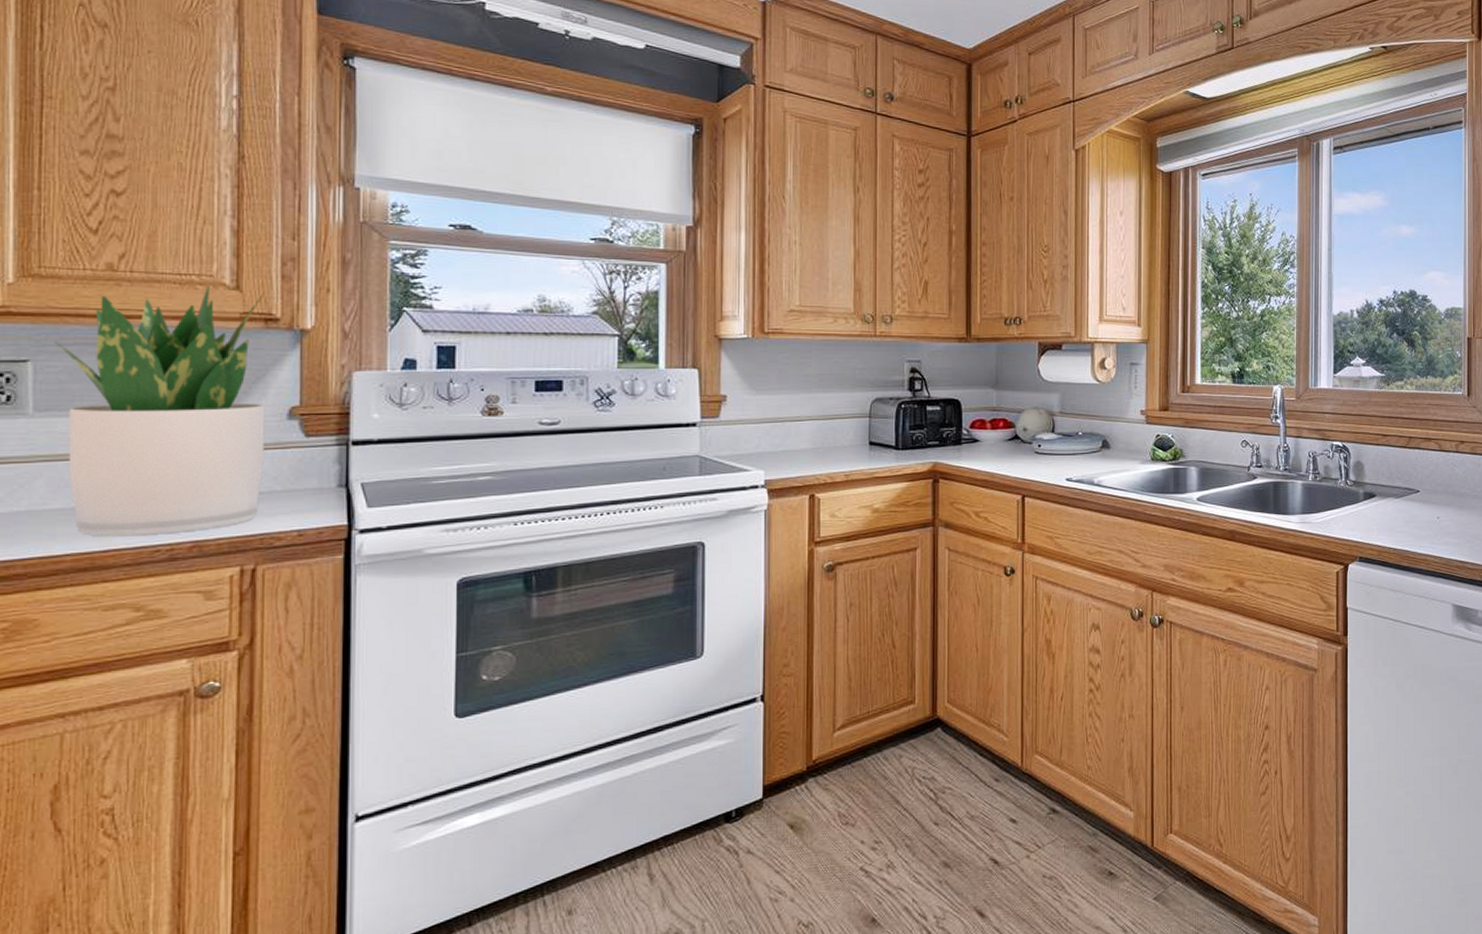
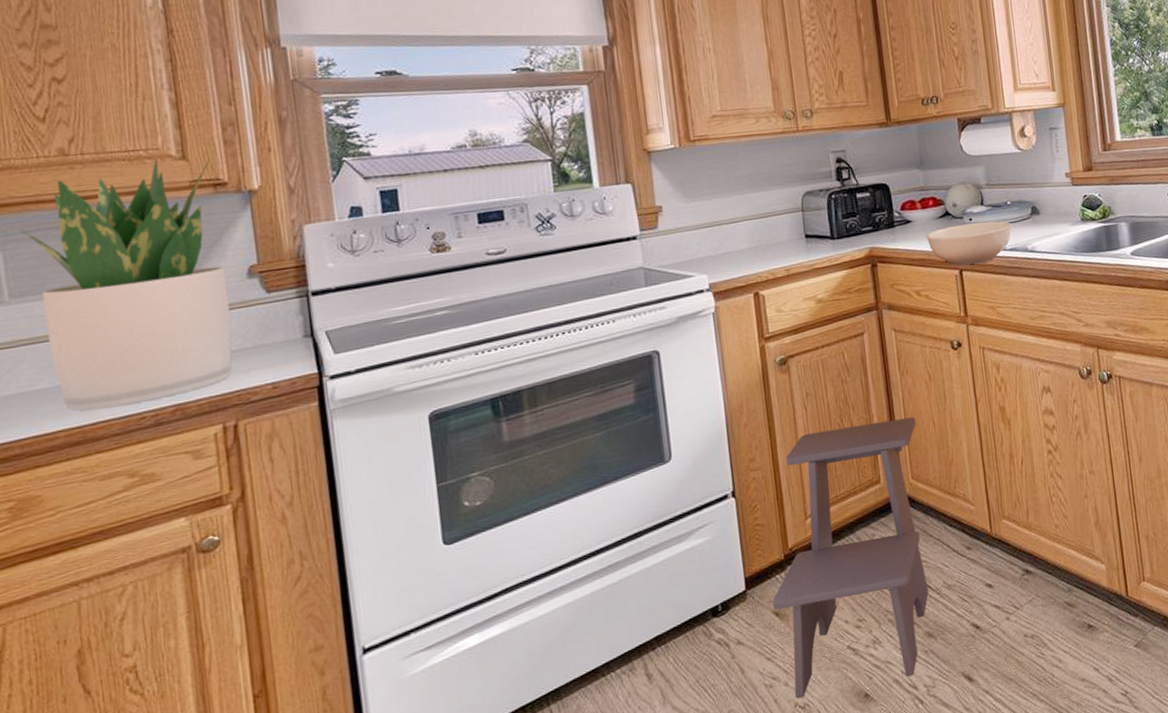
step stool: none [789,639,958,916] -> present [772,417,929,699]
bowl: none [992,449,1080,492] -> present [926,221,1012,266]

